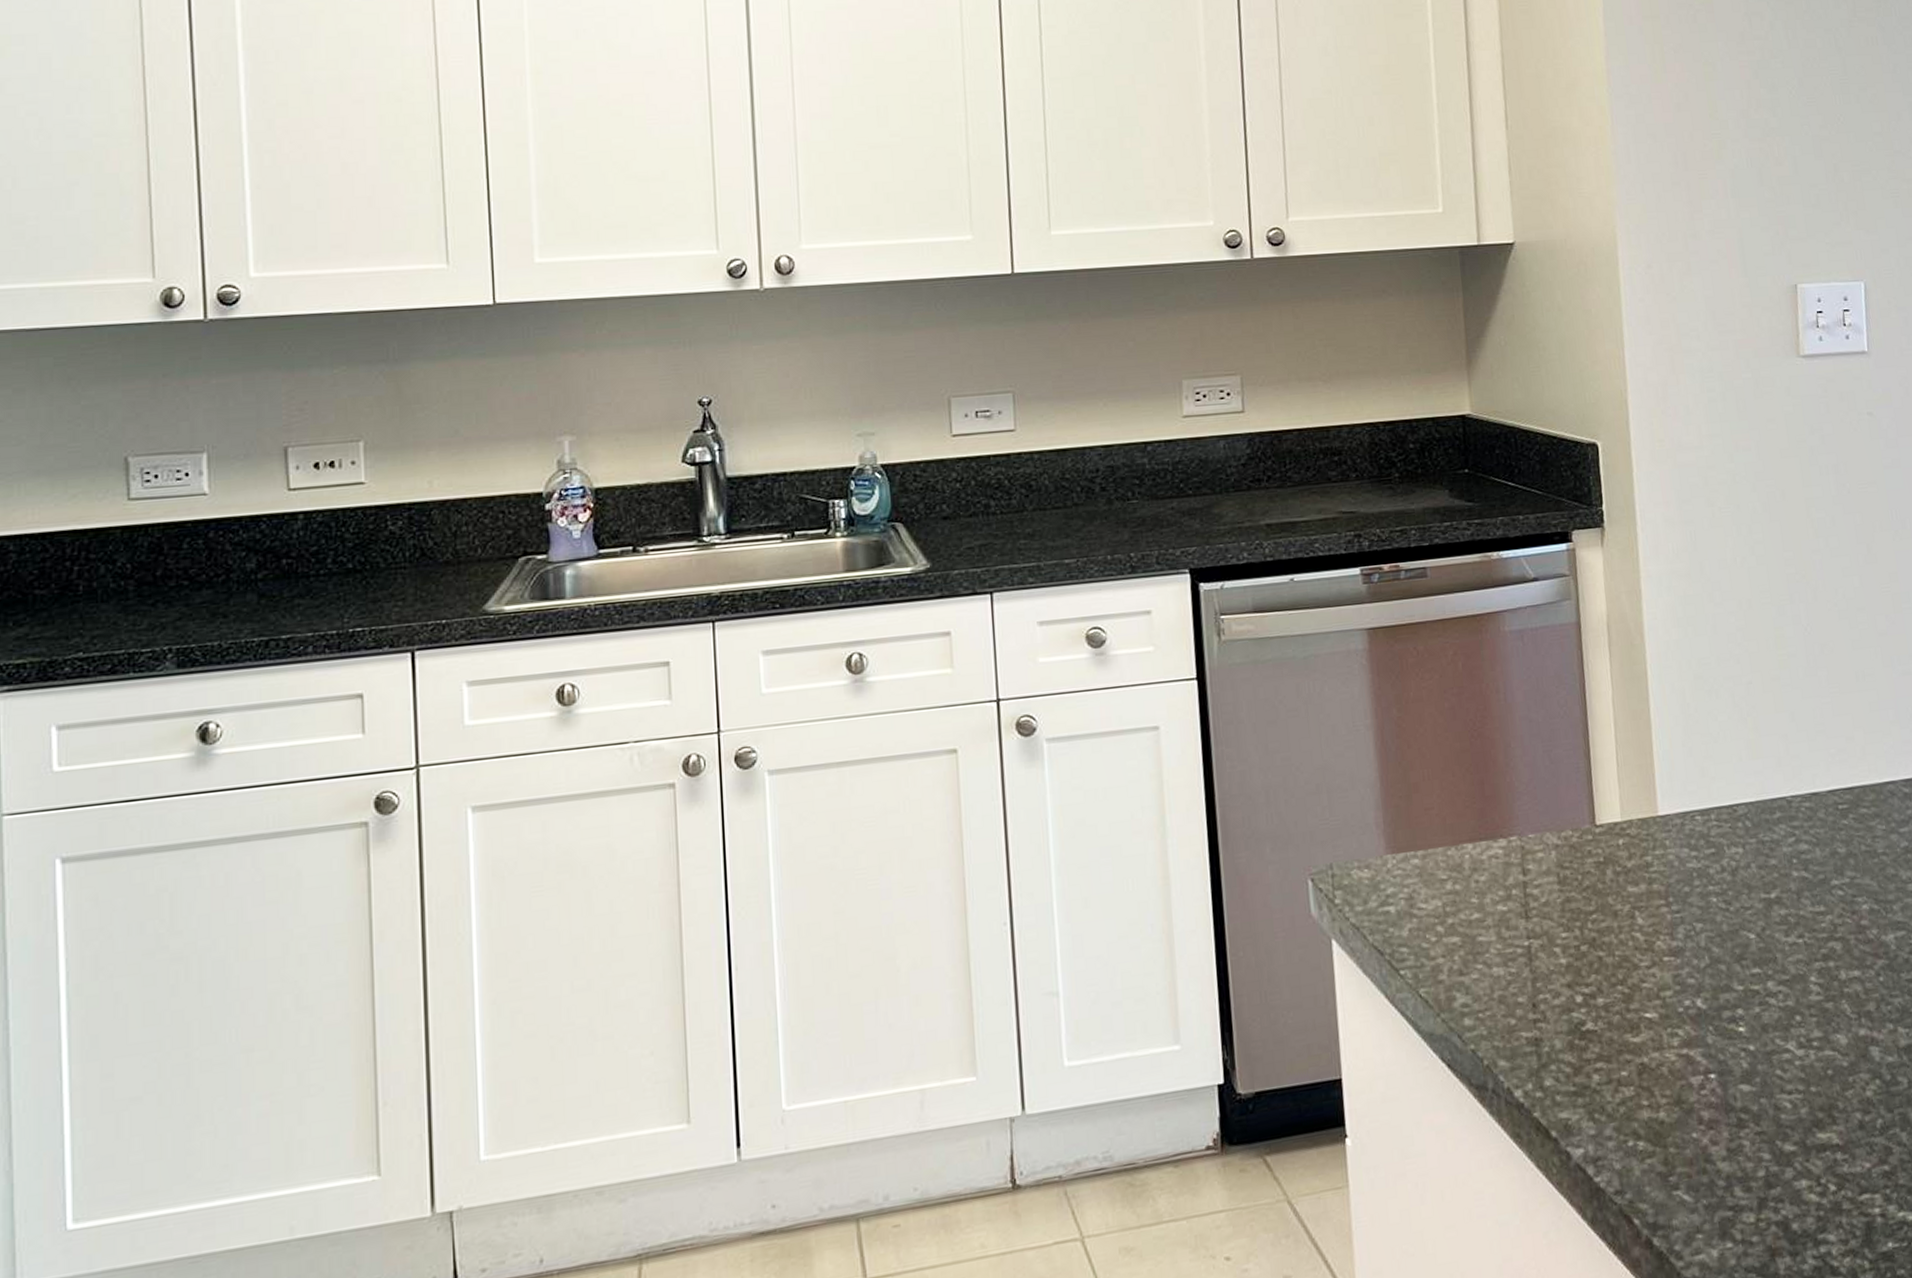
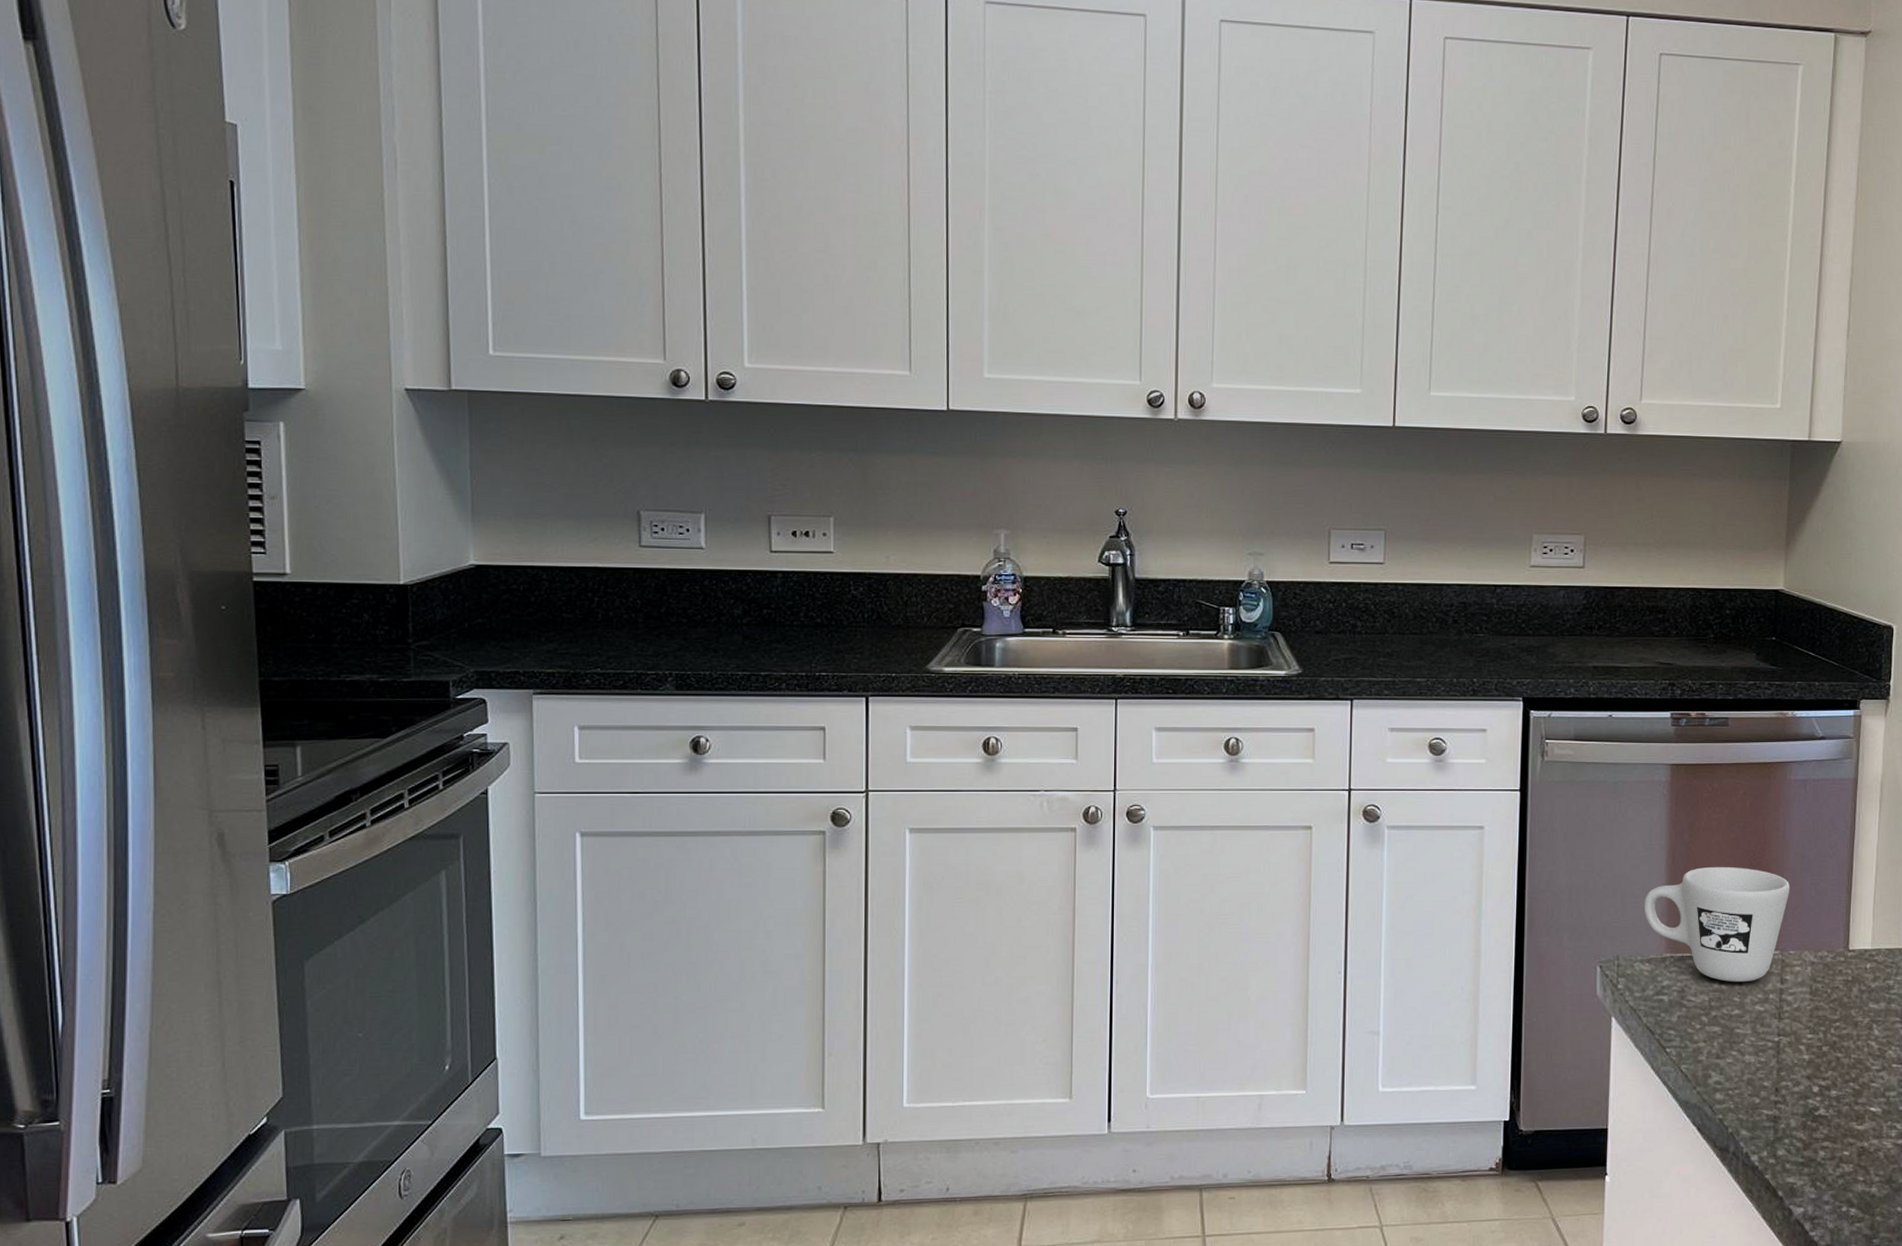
mug: none [1354,741,1521,881] -> present [1644,866,1790,983]

